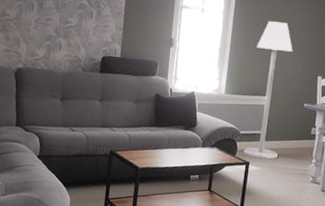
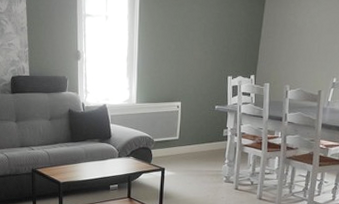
floor lamp: present [244,21,293,160] -> none [159,22,202,164]

